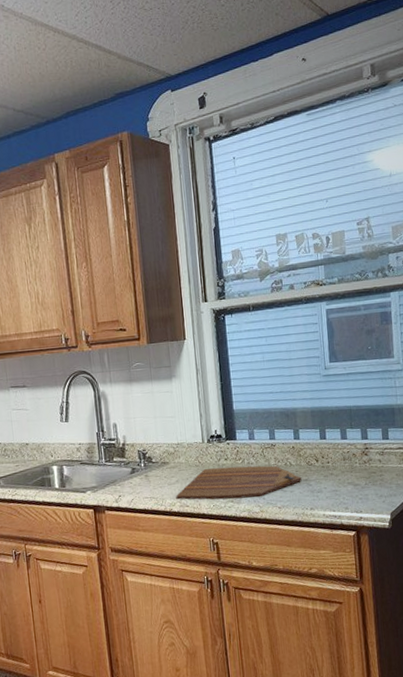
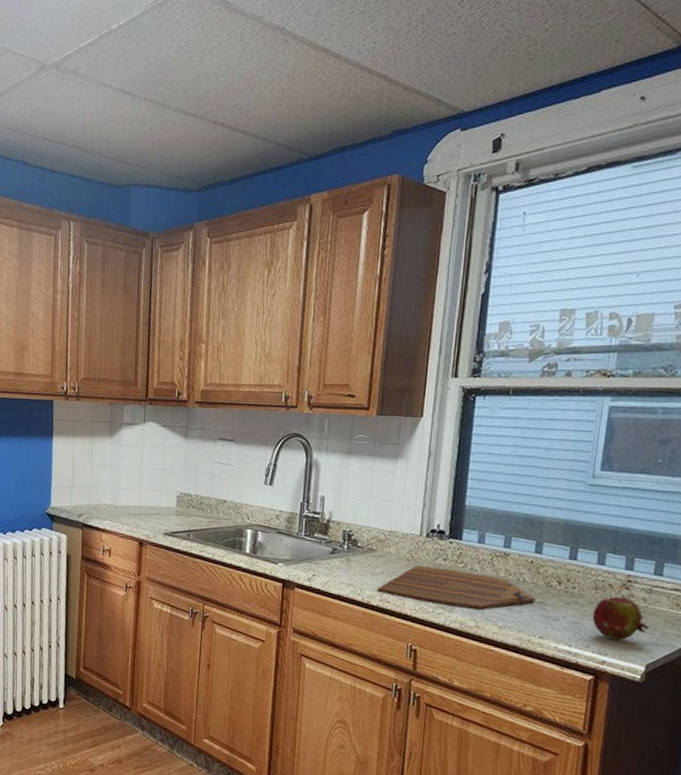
fruit: none [345,462,387,499] -> present [592,597,649,641]

